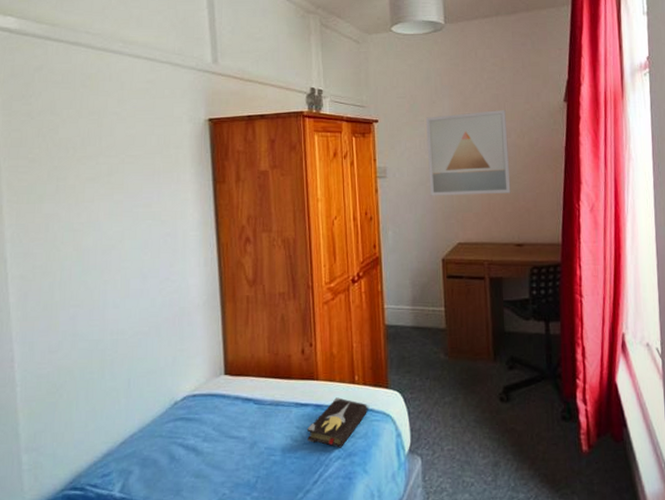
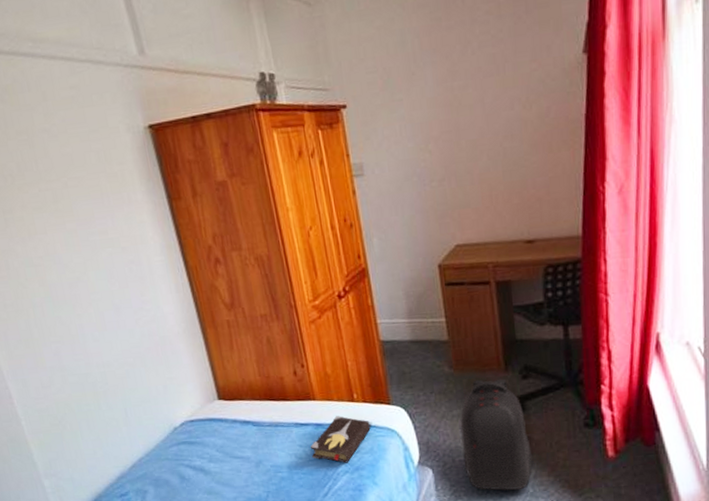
wall art: present [425,110,511,196] -> none [404,74,517,193]
backpack: none [451,368,515,483] -> present [460,379,532,491]

